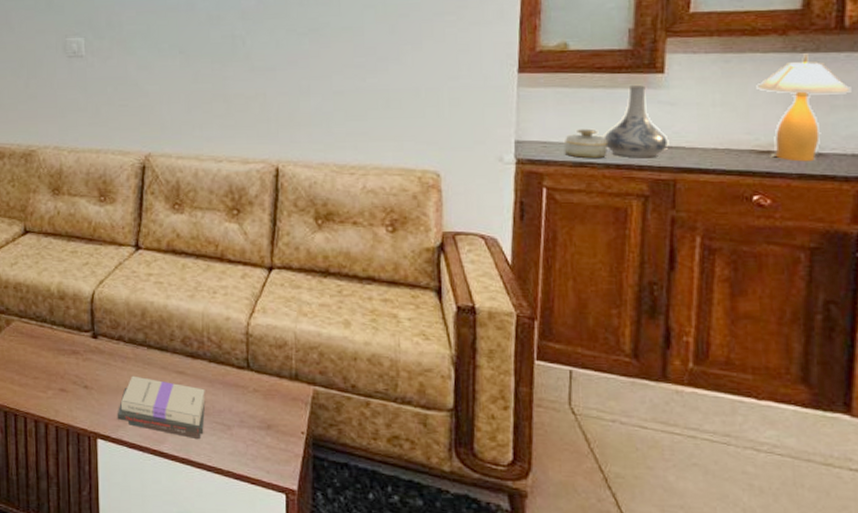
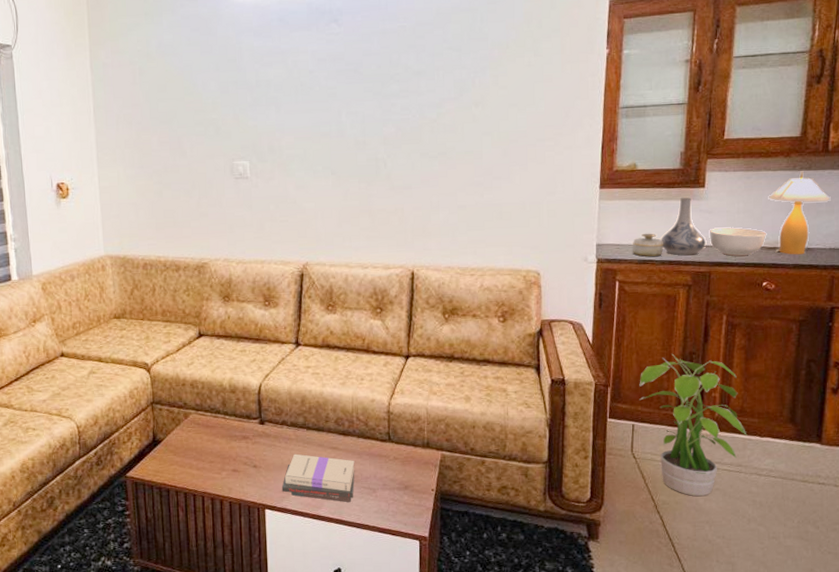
potted plant: none [578,282,737,472] -> present [639,353,747,497]
bowl: none [673,125,756,162] -> present [710,228,766,257]

